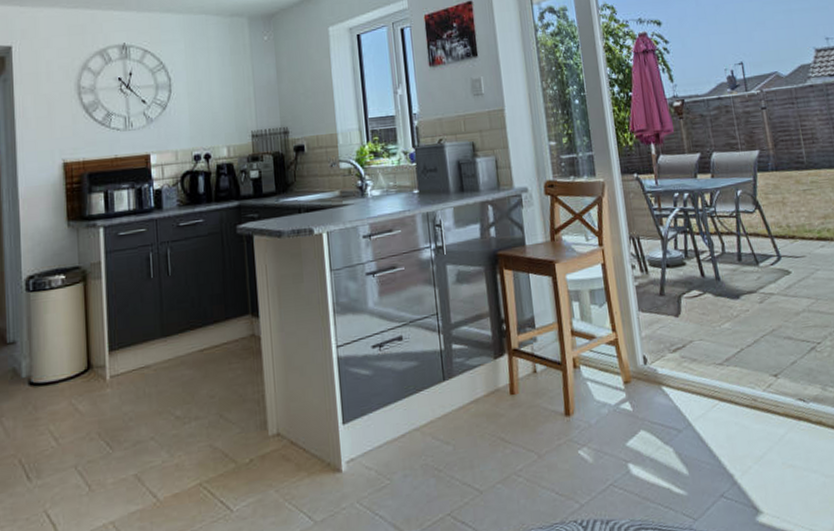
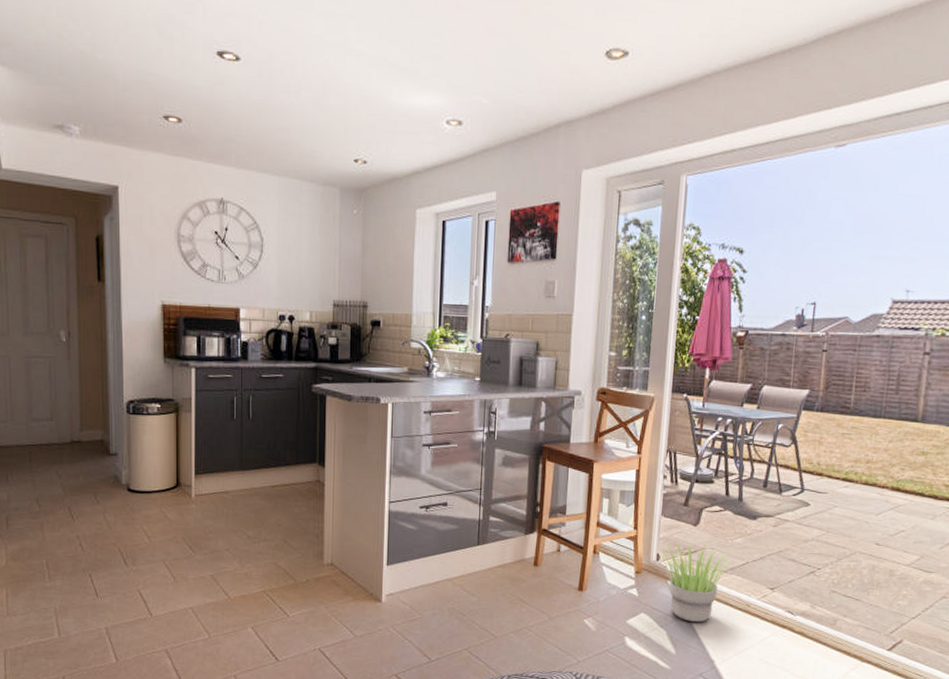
potted plant: none [643,337,725,432] -> present [657,542,731,622]

